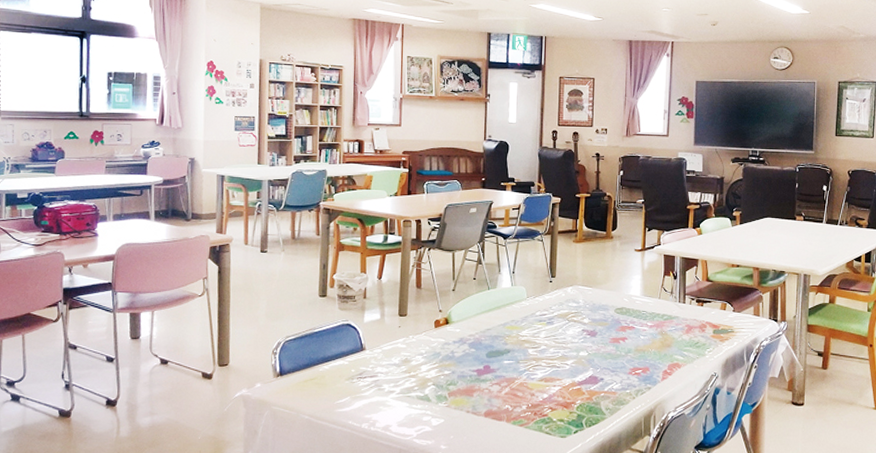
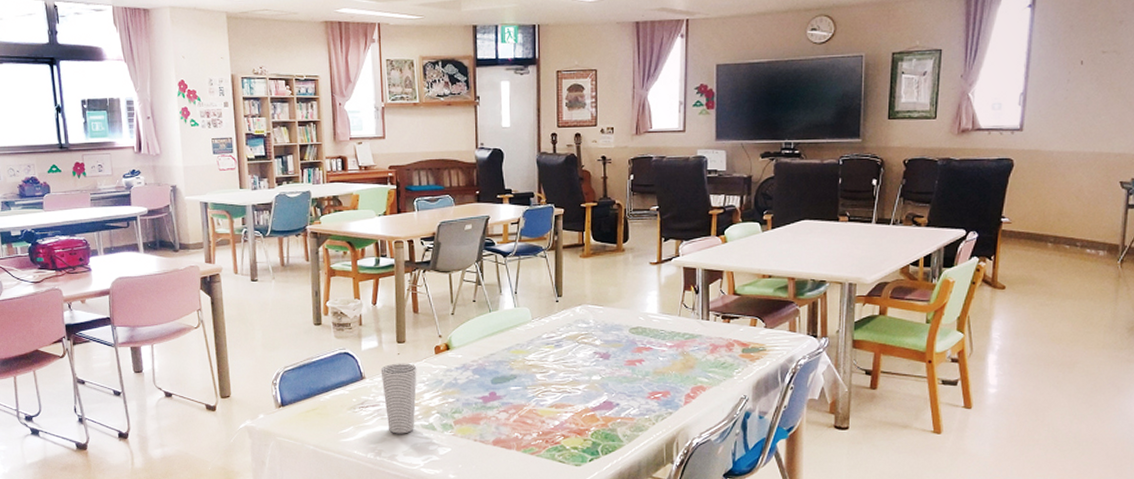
cup: none [381,335,416,405] -> present [380,363,417,434]

